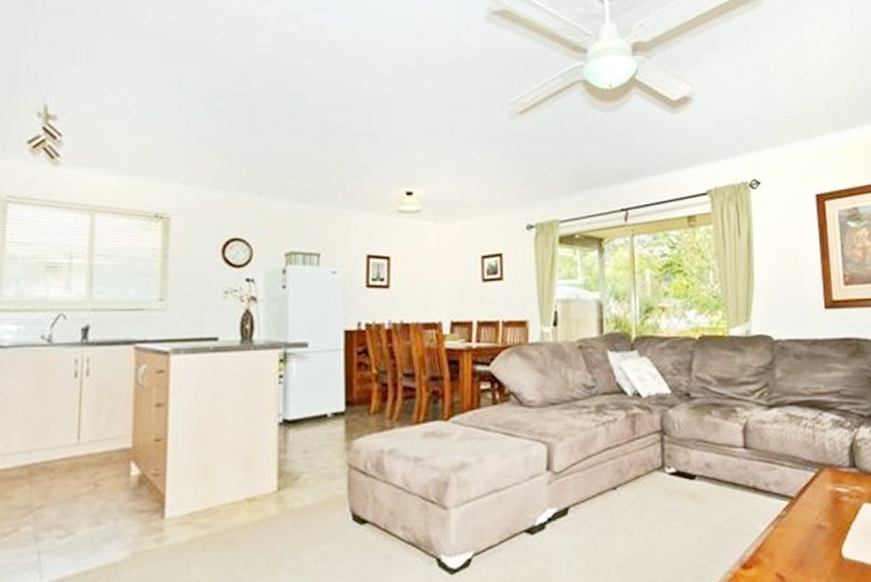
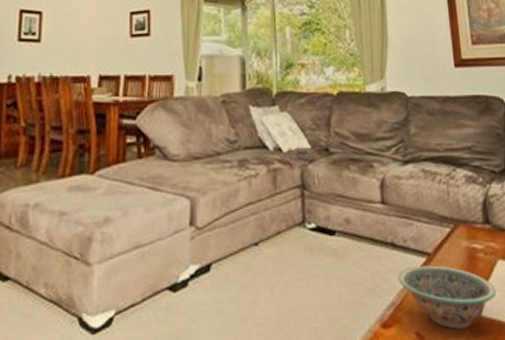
decorative bowl: none [759,508,861,571] -> present [398,265,497,329]

